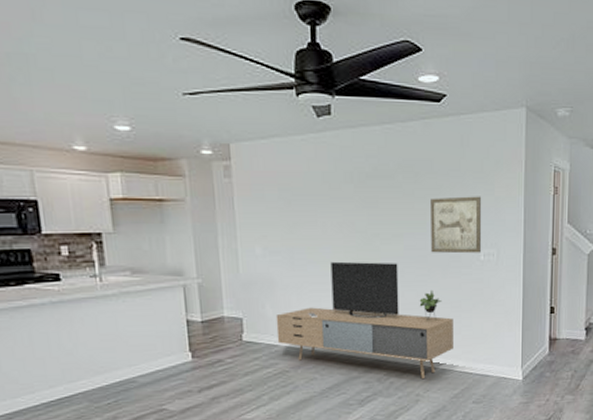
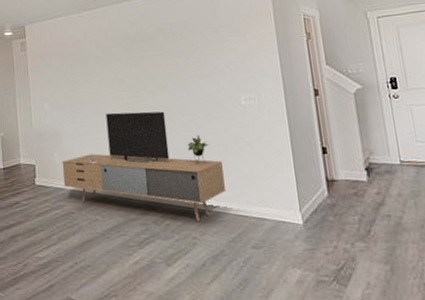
wall art: present [431,196,481,254] -> none [189,47,241,101]

